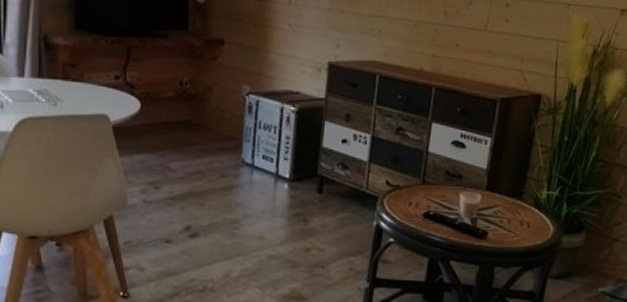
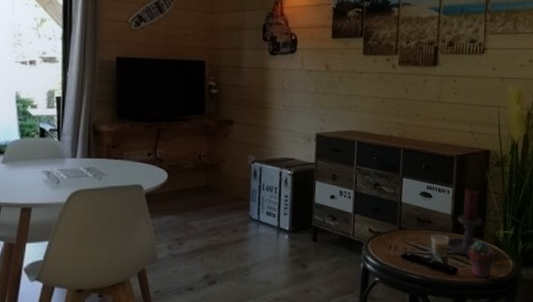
candle holder: none [476,139,532,219] -> present [445,189,493,256]
potted succulent: none [502,201,535,245] -> present [468,240,496,279]

